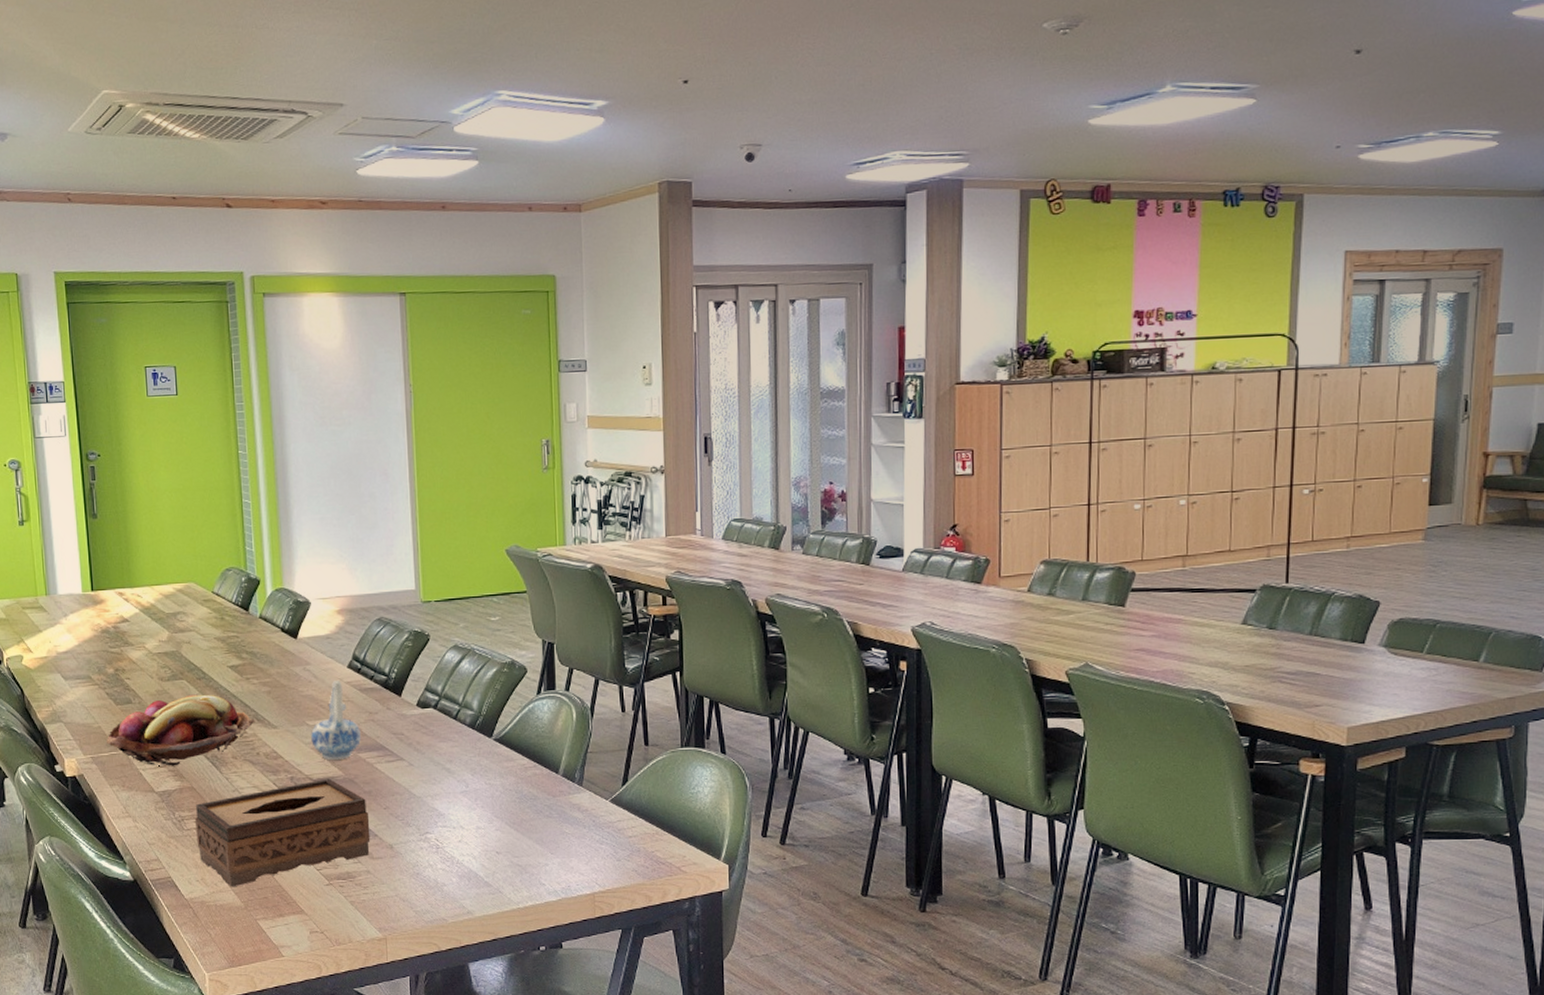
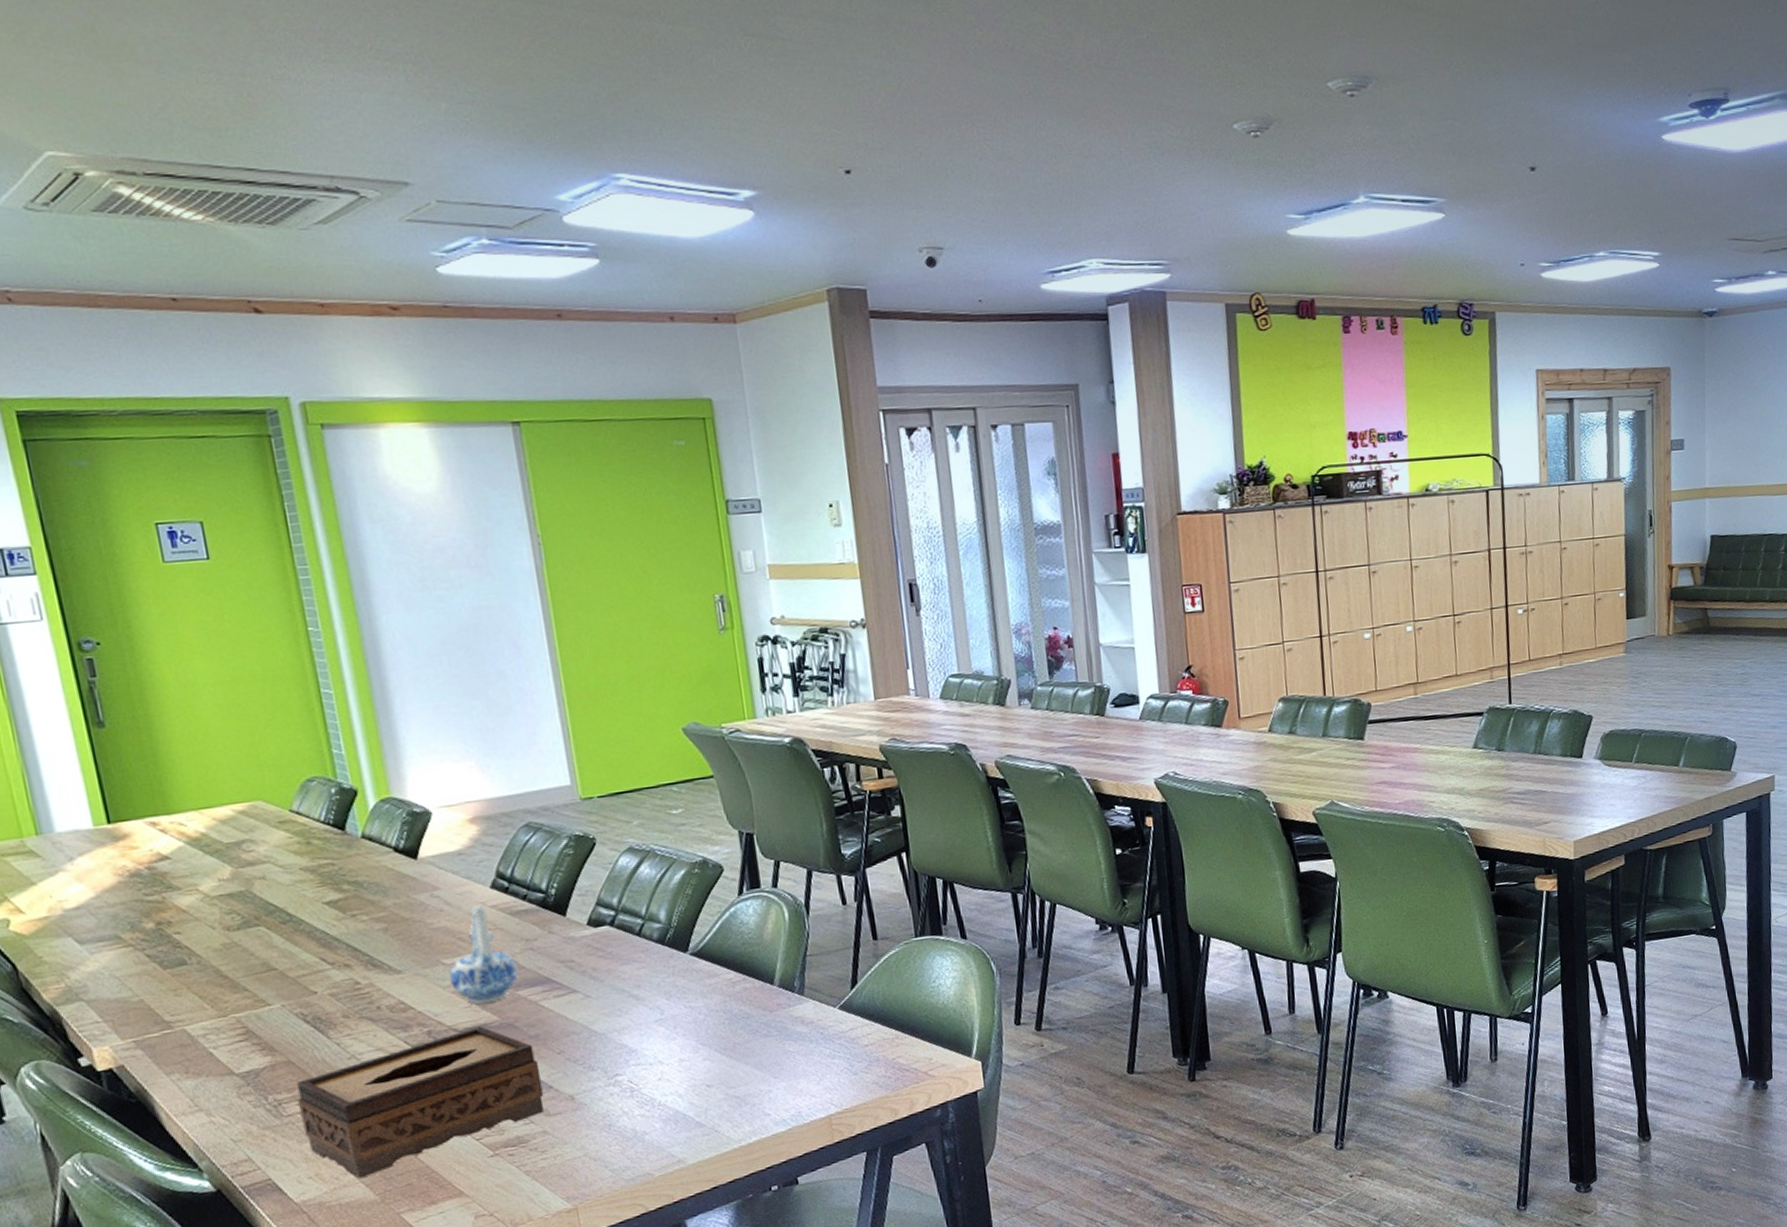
fruit basket: present [107,694,255,766] -> none [154,941,370,1041]

